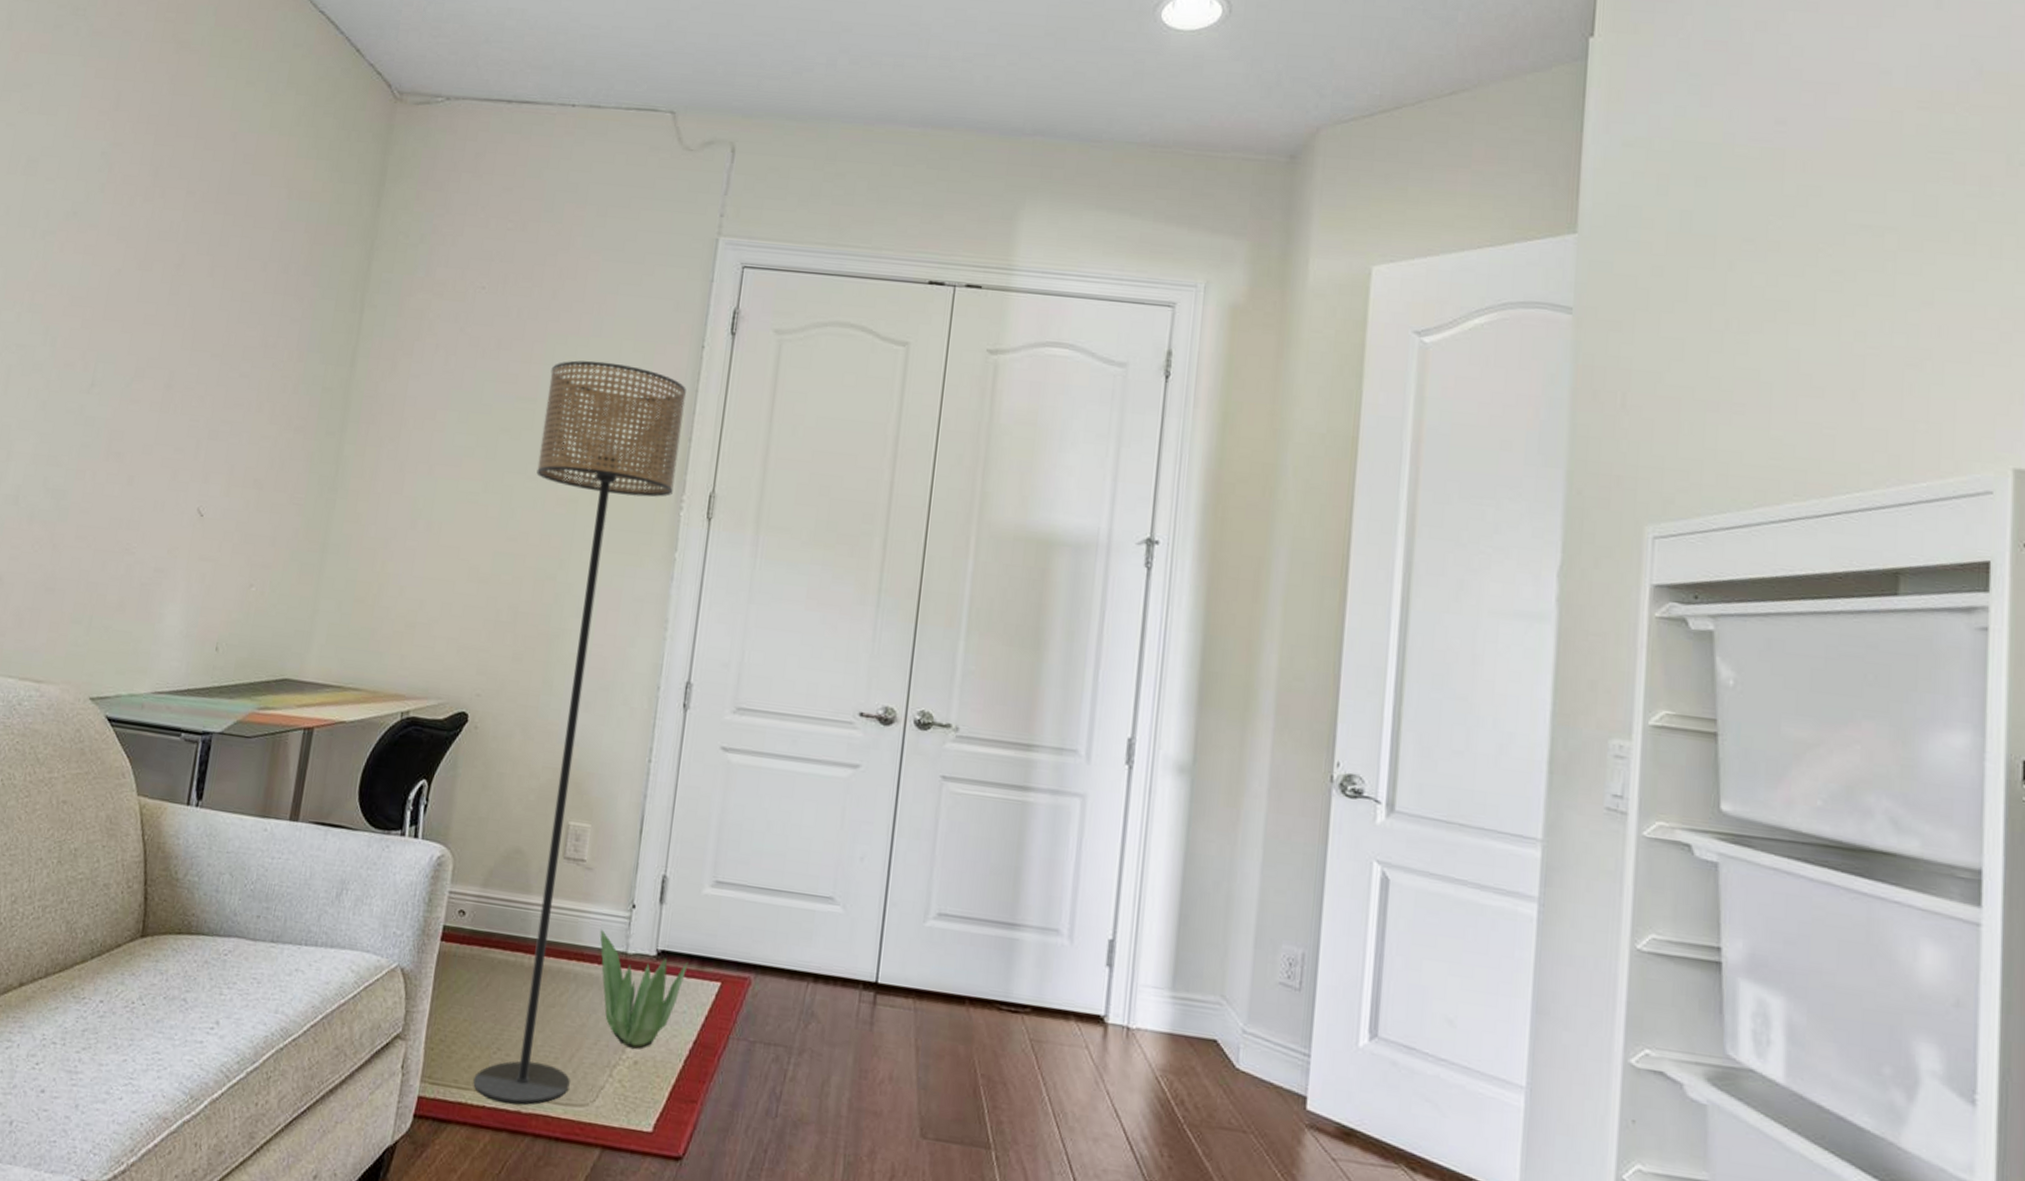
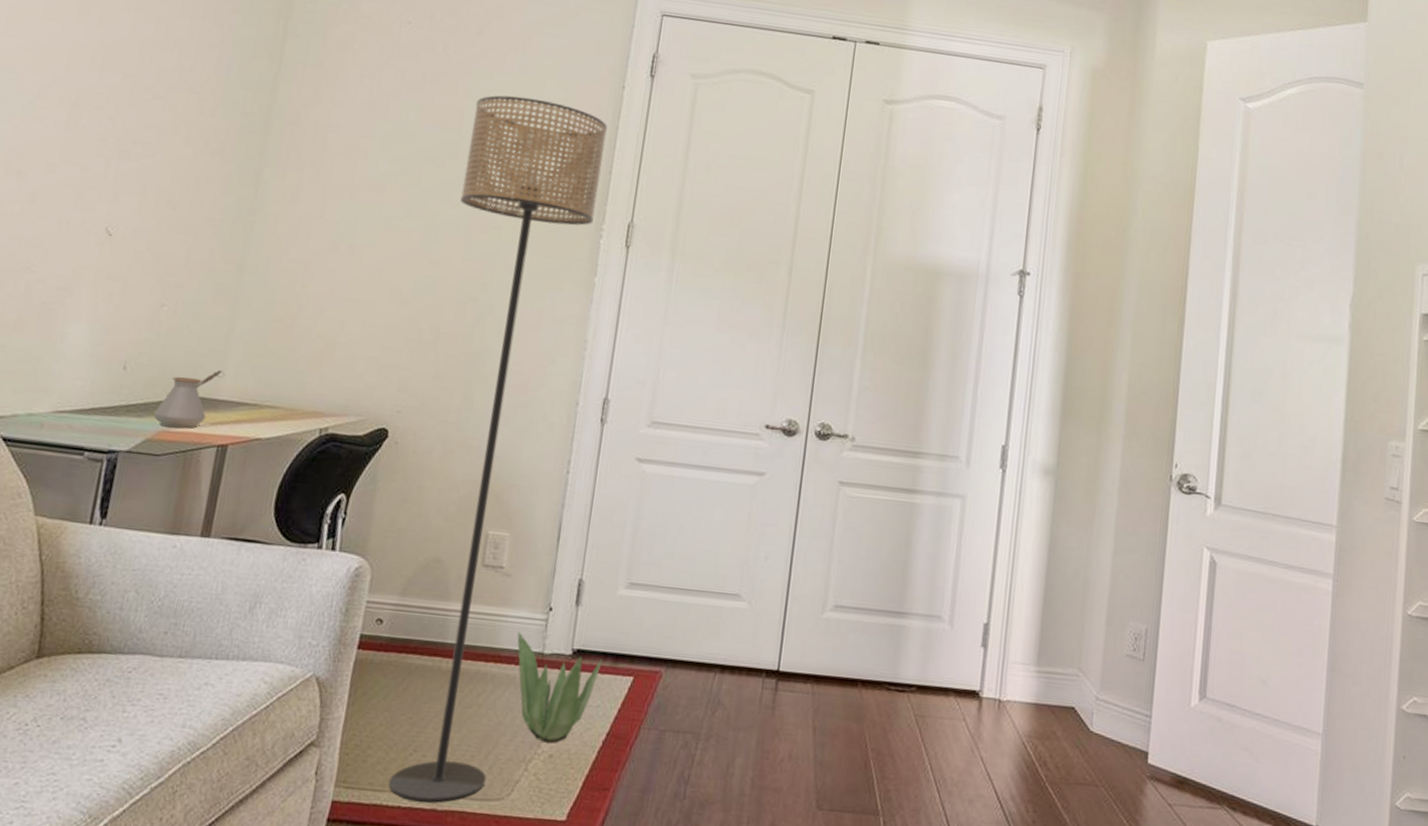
coffee pot: none [244,651,311,711] -> present [154,369,226,429]

